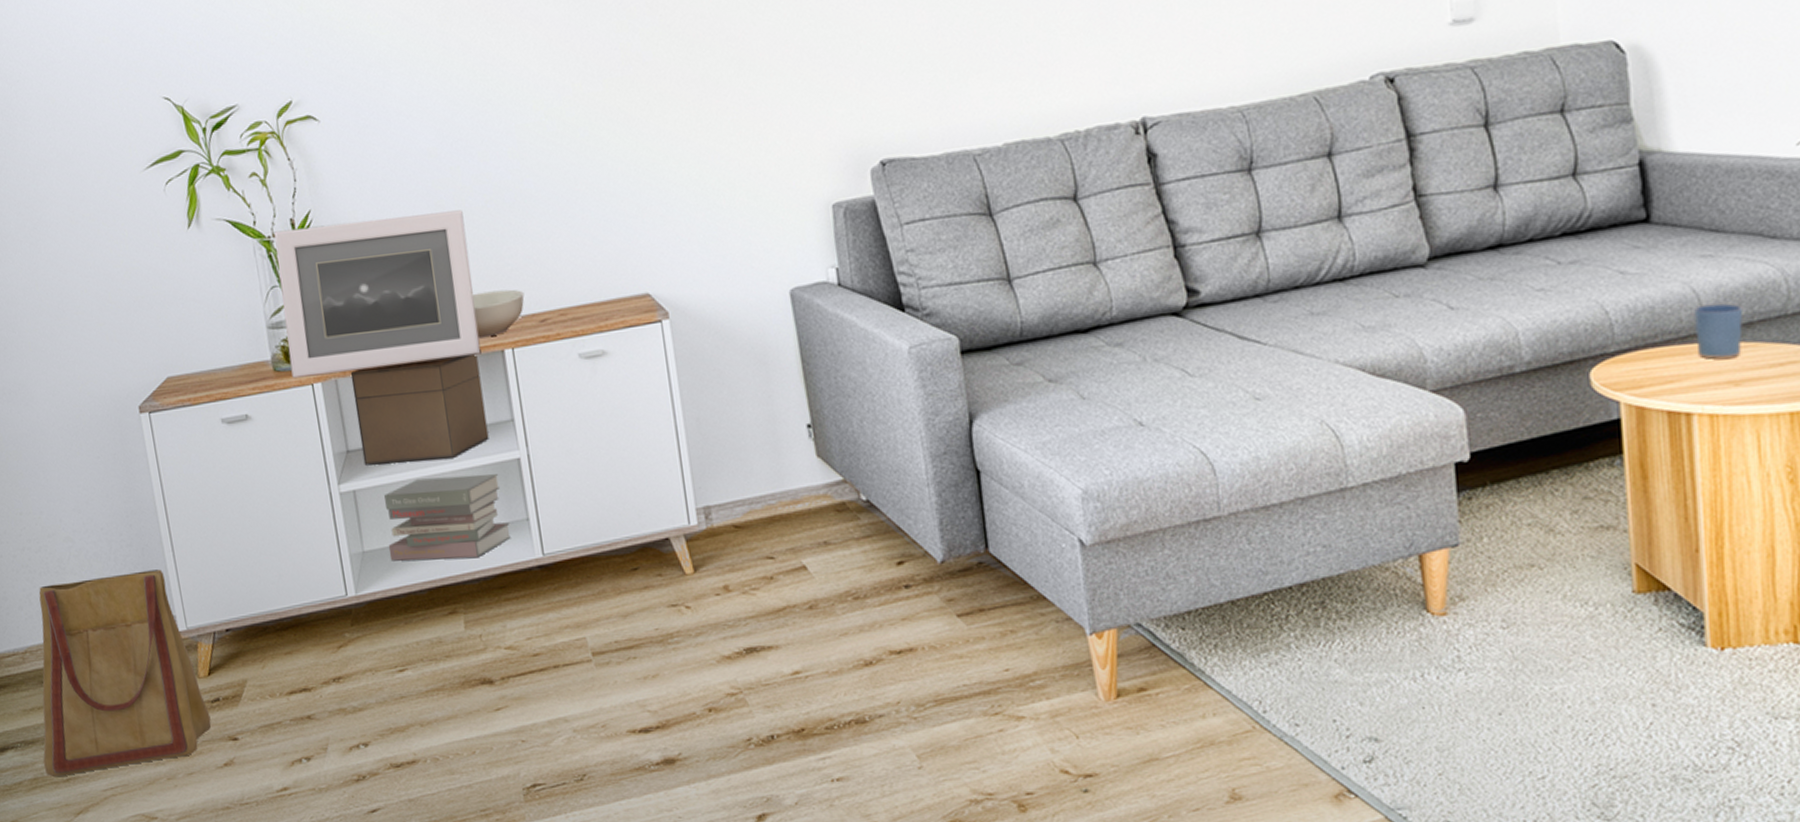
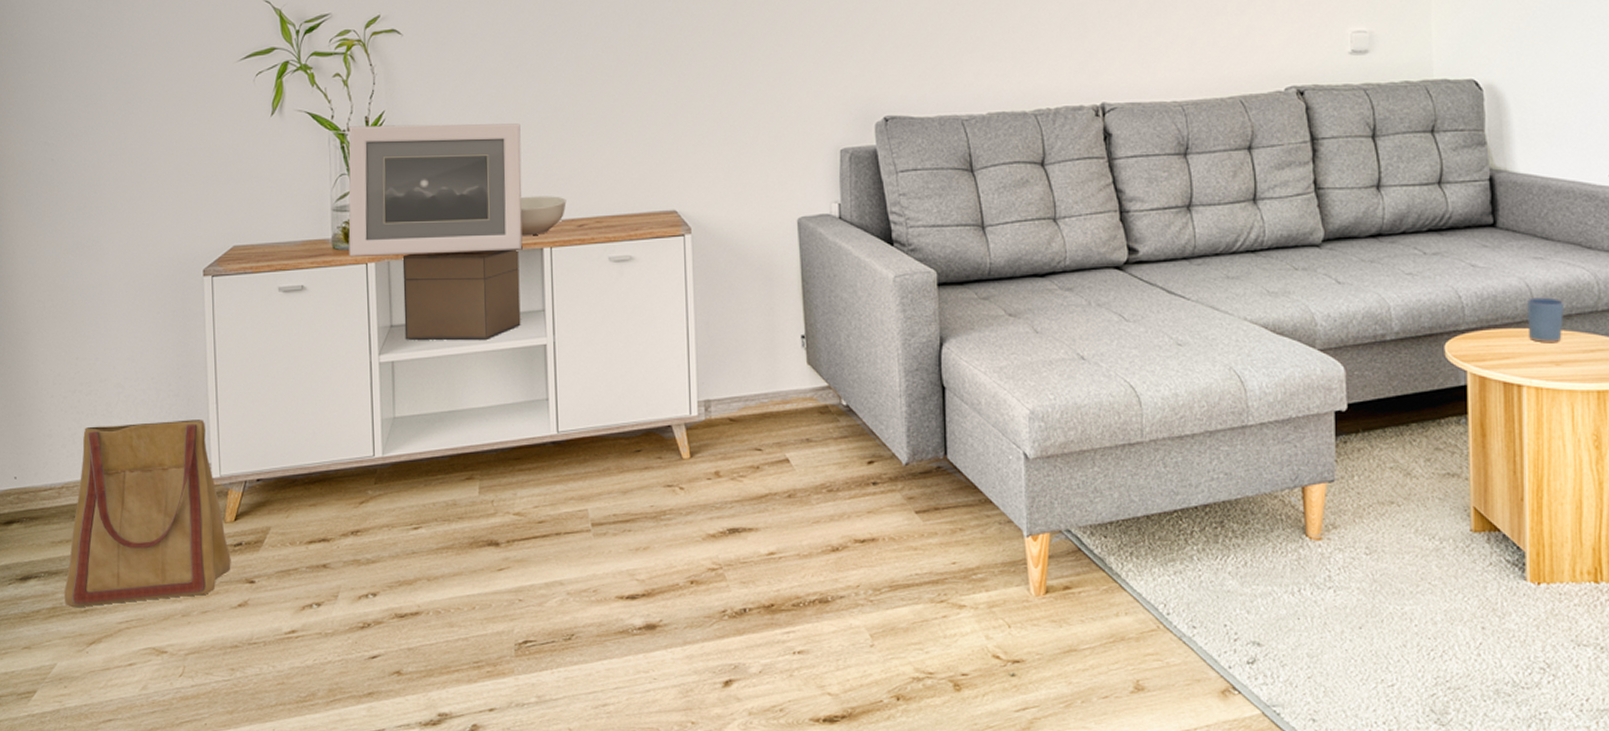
books: present [384,474,511,561] -> none [417,356,530,431]

